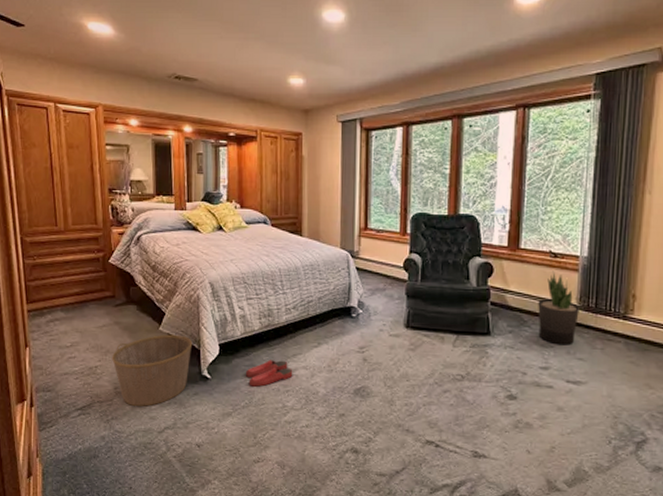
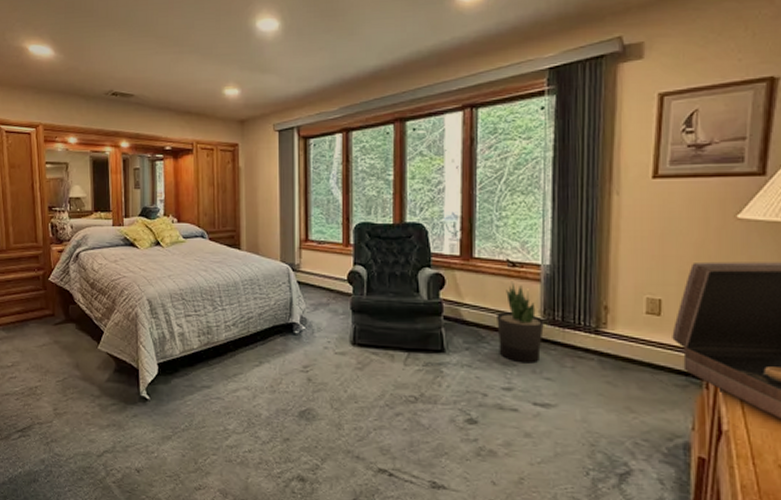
basket: present [112,334,193,407] -> none [52,353,131,430]
slippers: present [246,360,293,387] -> none [186,380,234,409]

